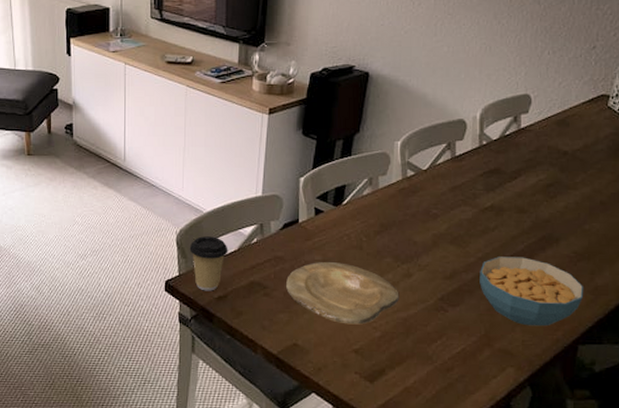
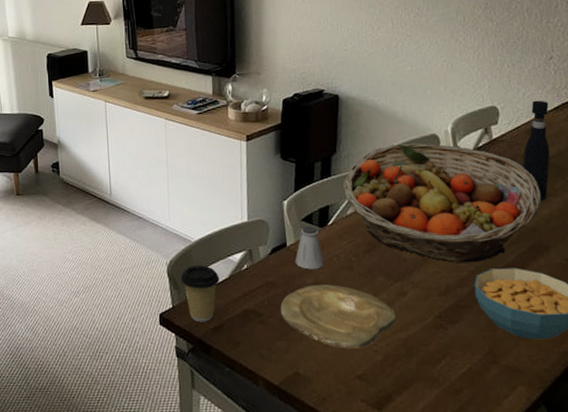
saltshaker: none [305,203,334,247] -> present [294,225,324,270]
fruit basket: none [363,126,560,250] -> present [343,143,542,263]
pepper grinder: none [547,91,584,193] -> present [523,100,551,201]

